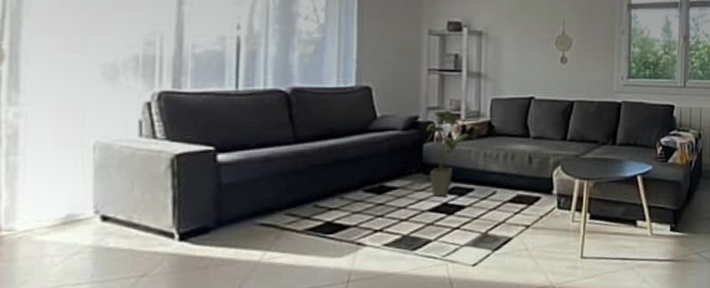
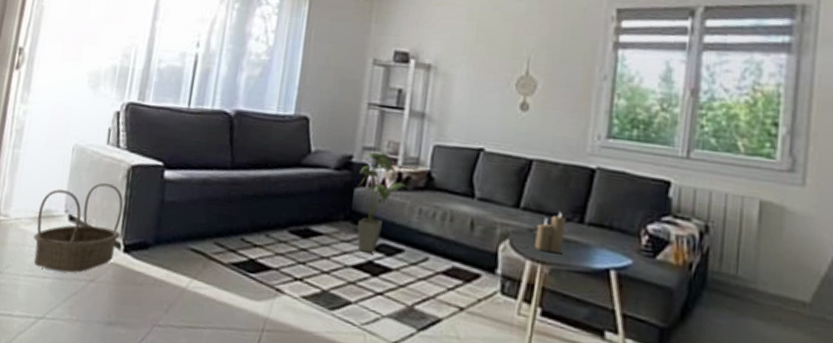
basket: none [55,176,173,276] -> present [33,182,124,273]
candle: none [581,139,604,171] -> present [535,212,567,254]

